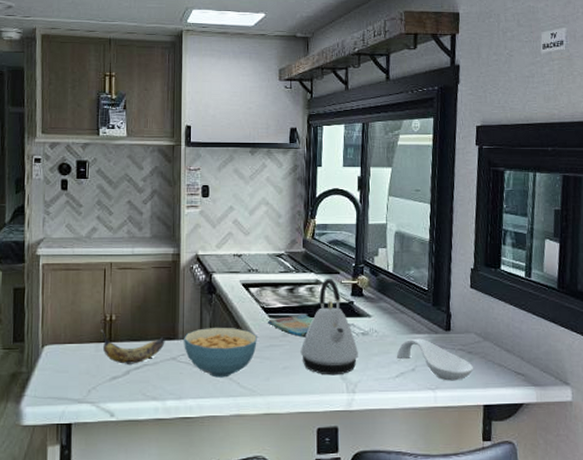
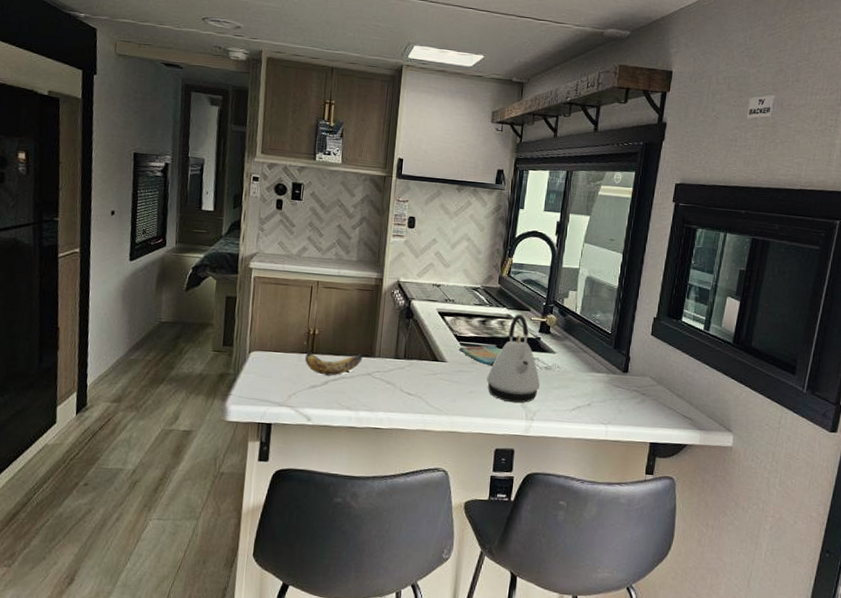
cereal bowl: present [184,327,257,378] -> none [379,349,448,396]
spoon rest: present [396,338,473,381] -> none [574,376,645,419]

